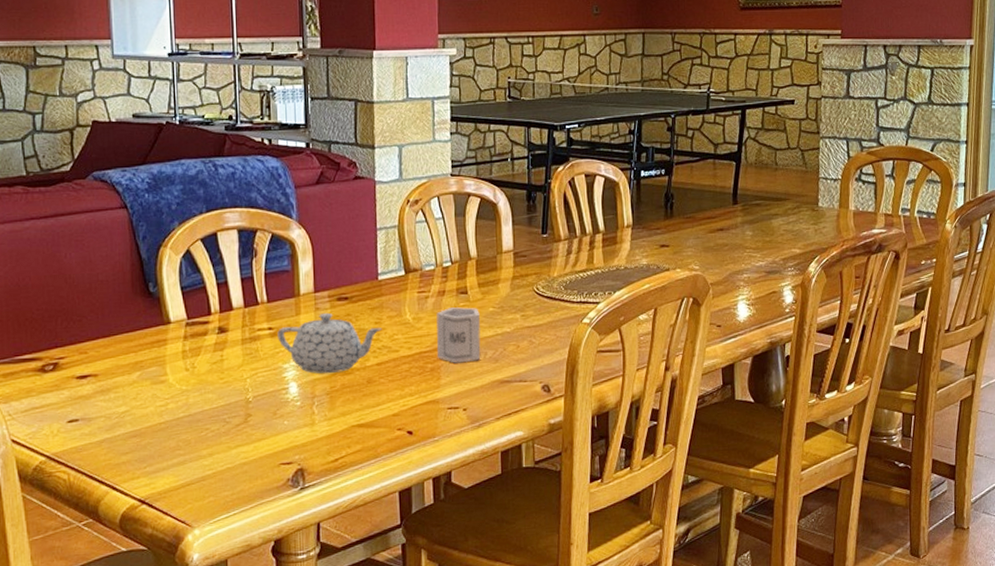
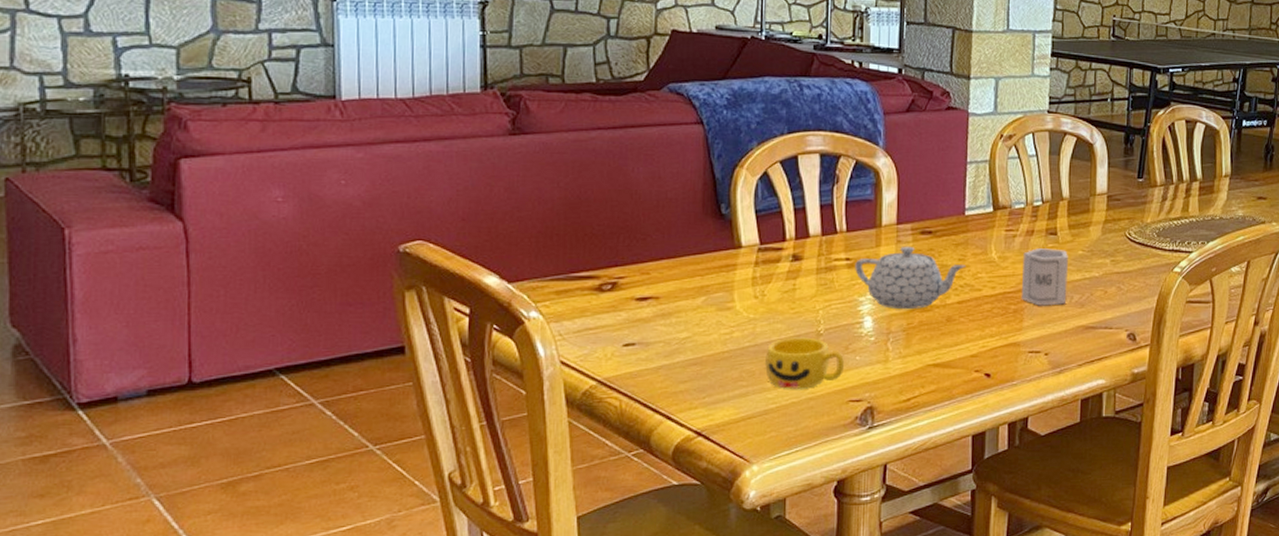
cup: none [199,405,273,456] -> present [765,337,844,389]

